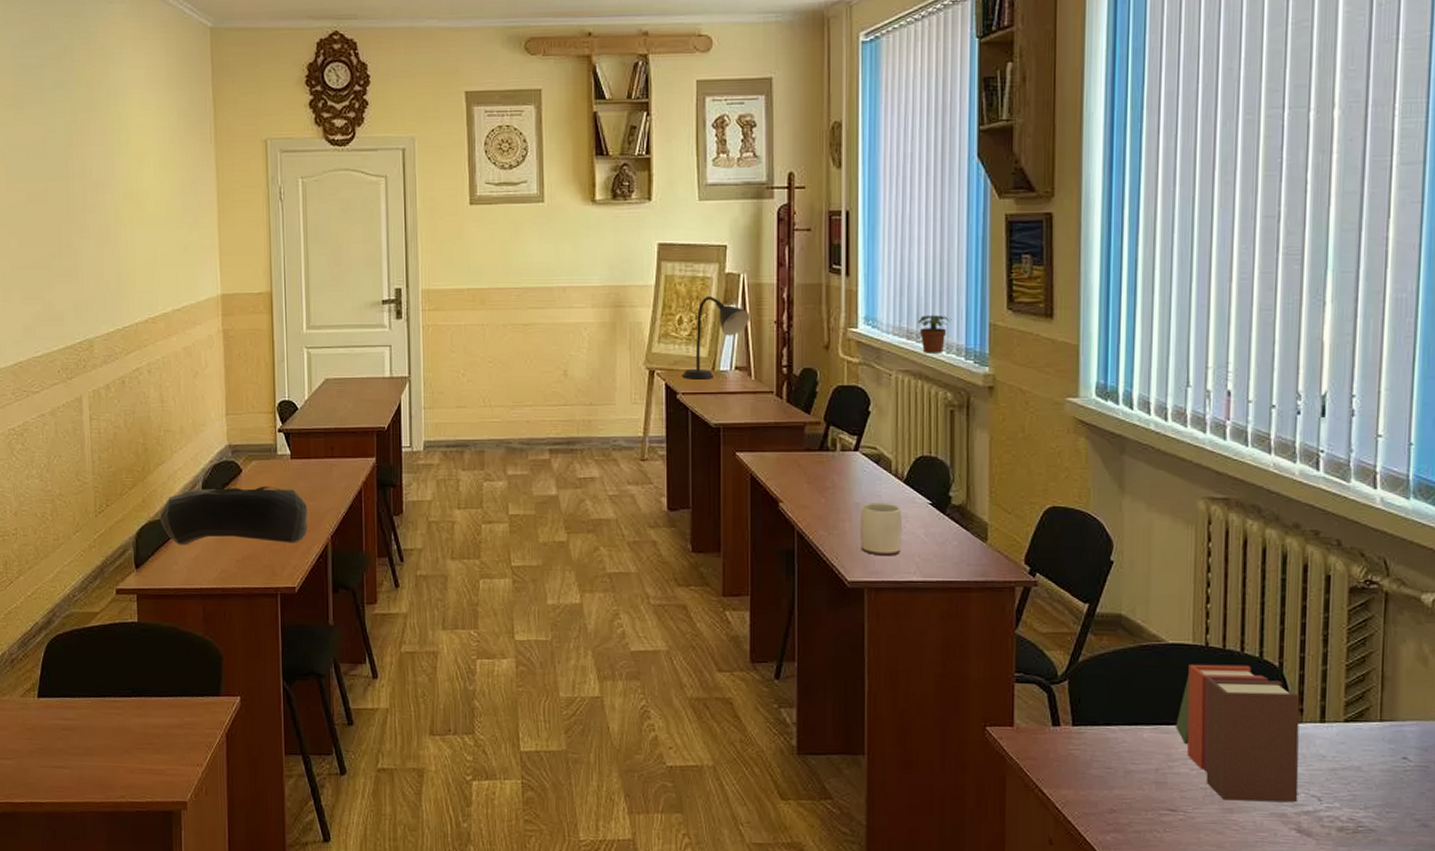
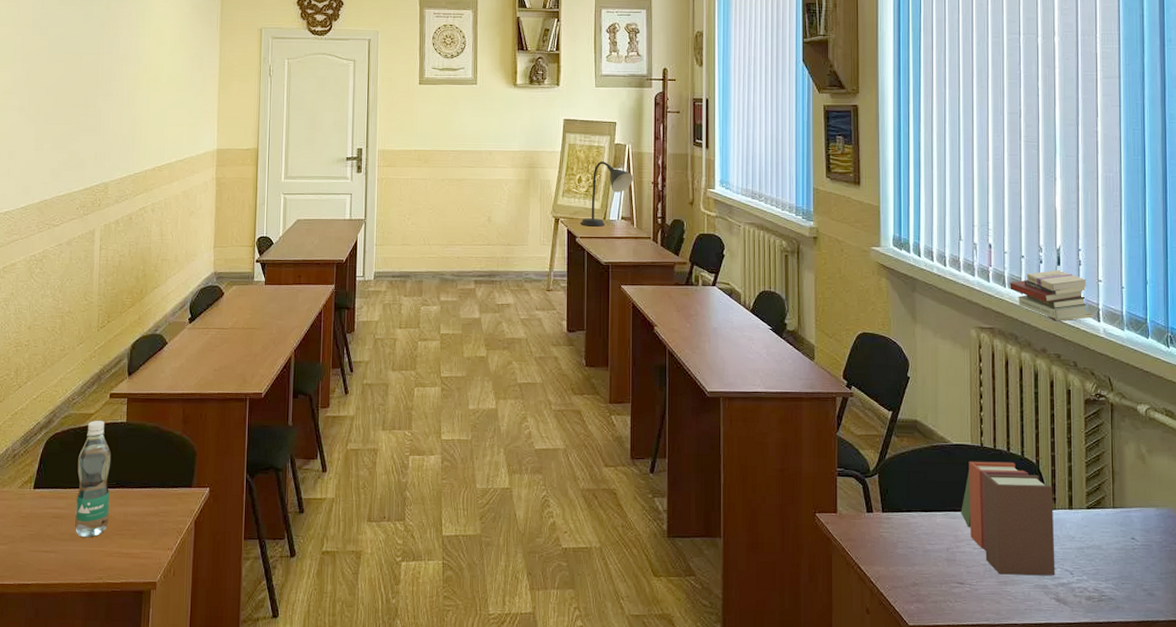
bottle: none [85,619,127,752] -> present [75,420,112,538]
bag: present [160,486,308,545] -> none [152,307,277,356]
mug: present [860,502,903,556] -> none [717,327,750,371]
potted plant: present [918,314,952,355] -> none [760,180,785,211]
books: none [1253,422,1370,489] -> present [1009,269,1095,321]

